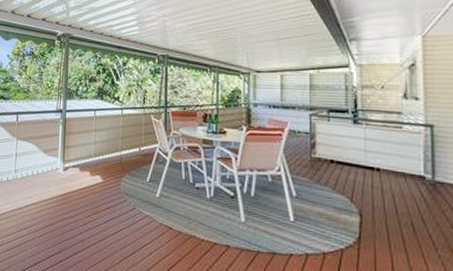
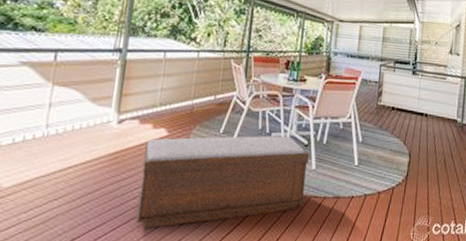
bench: none [83,184,236,262] -> present [136,135,309,228]

